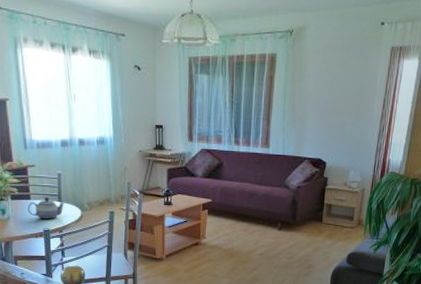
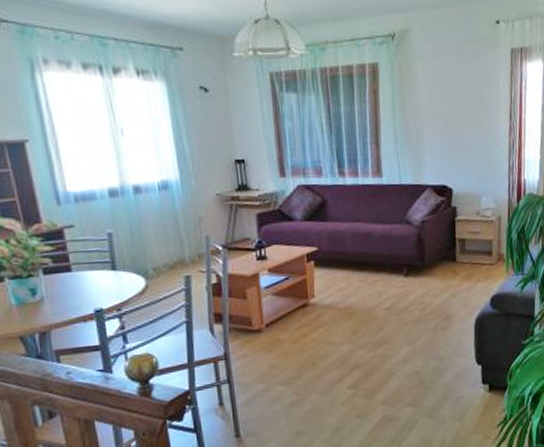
teapot: present [27,196,64,219] -> none [68,265,121,296]

